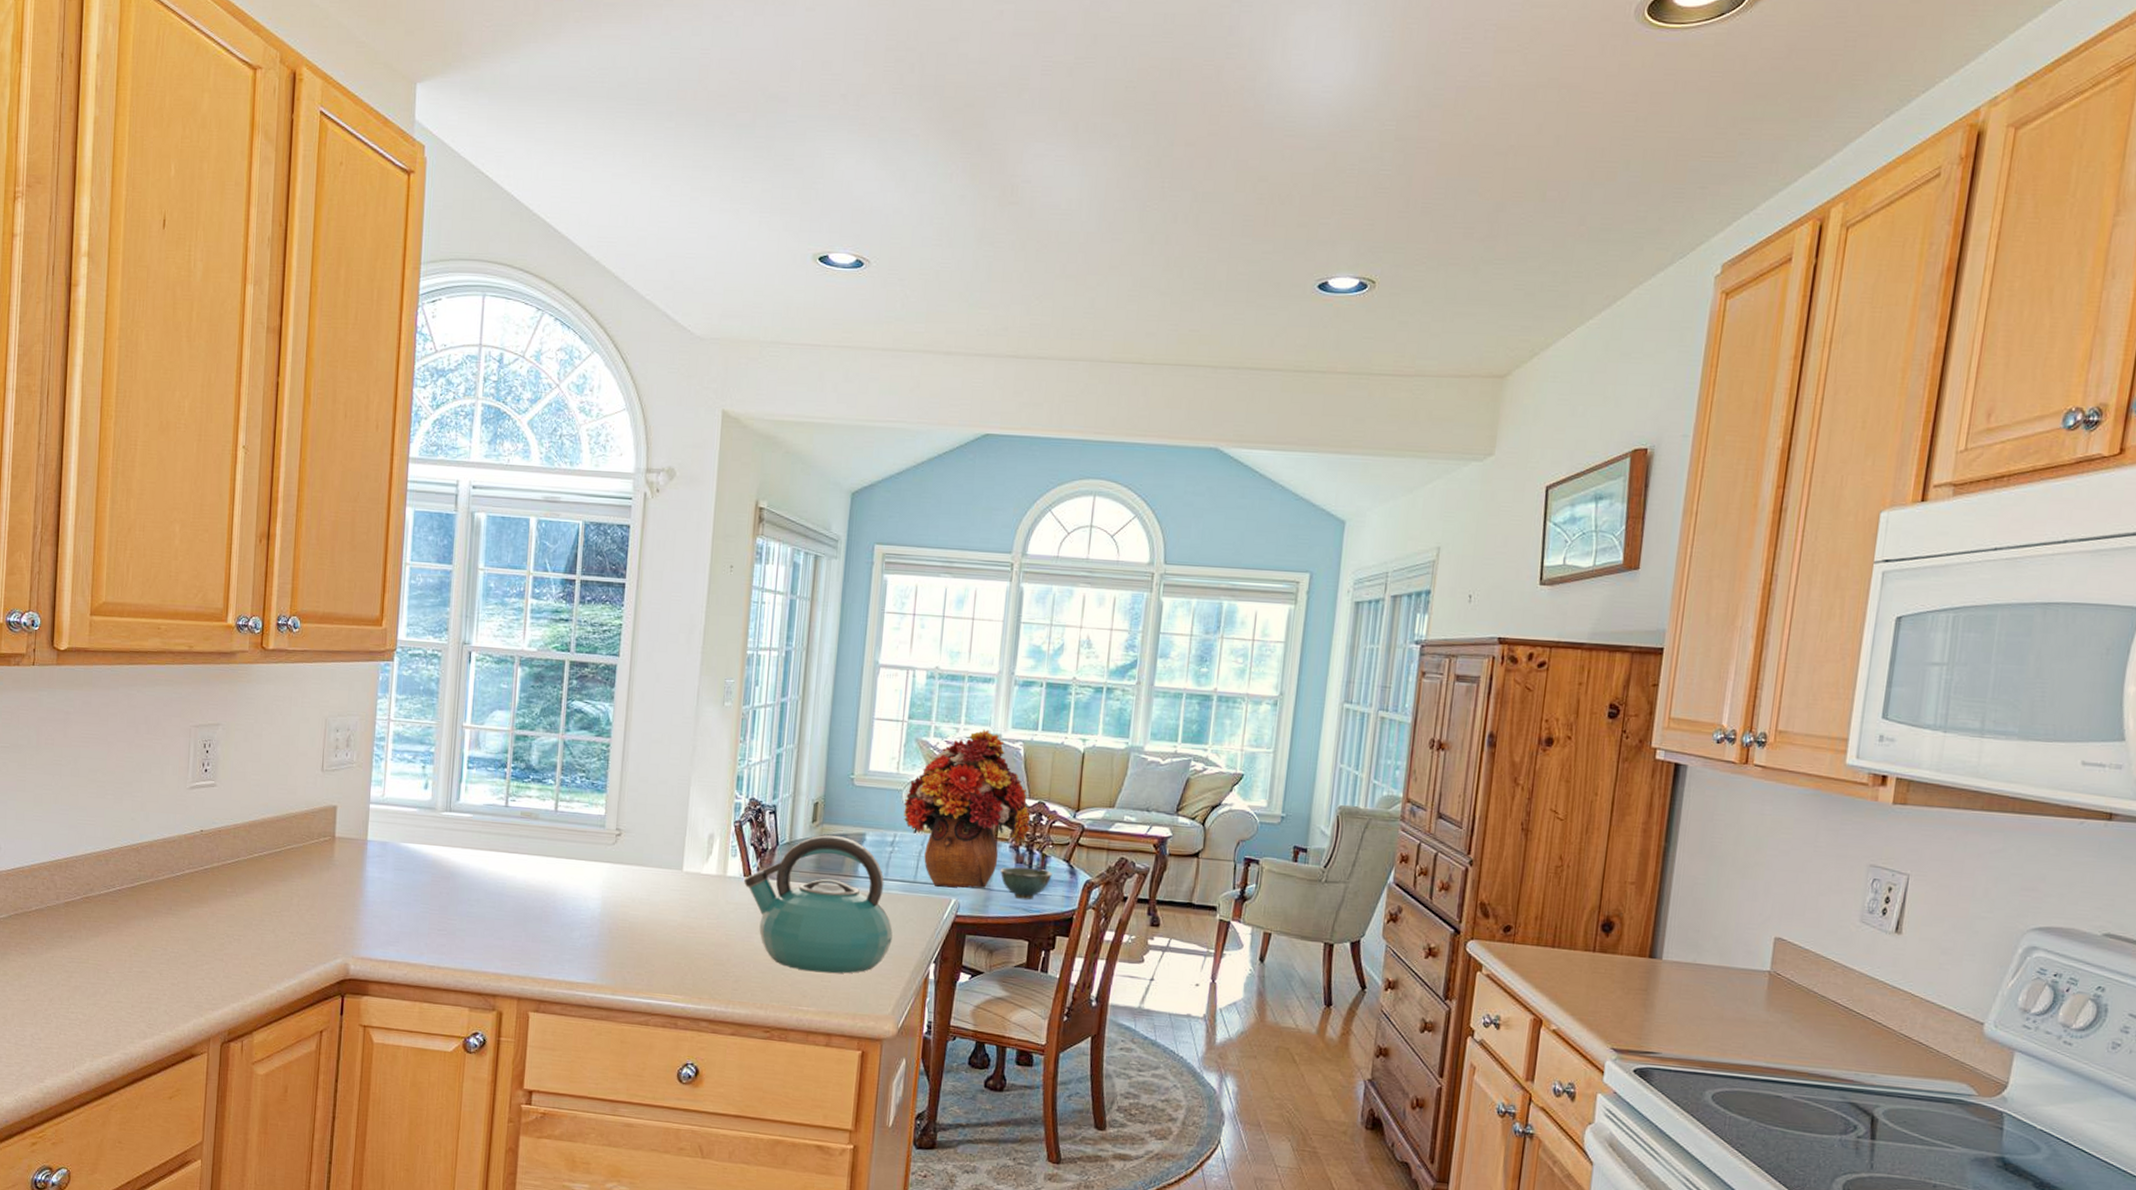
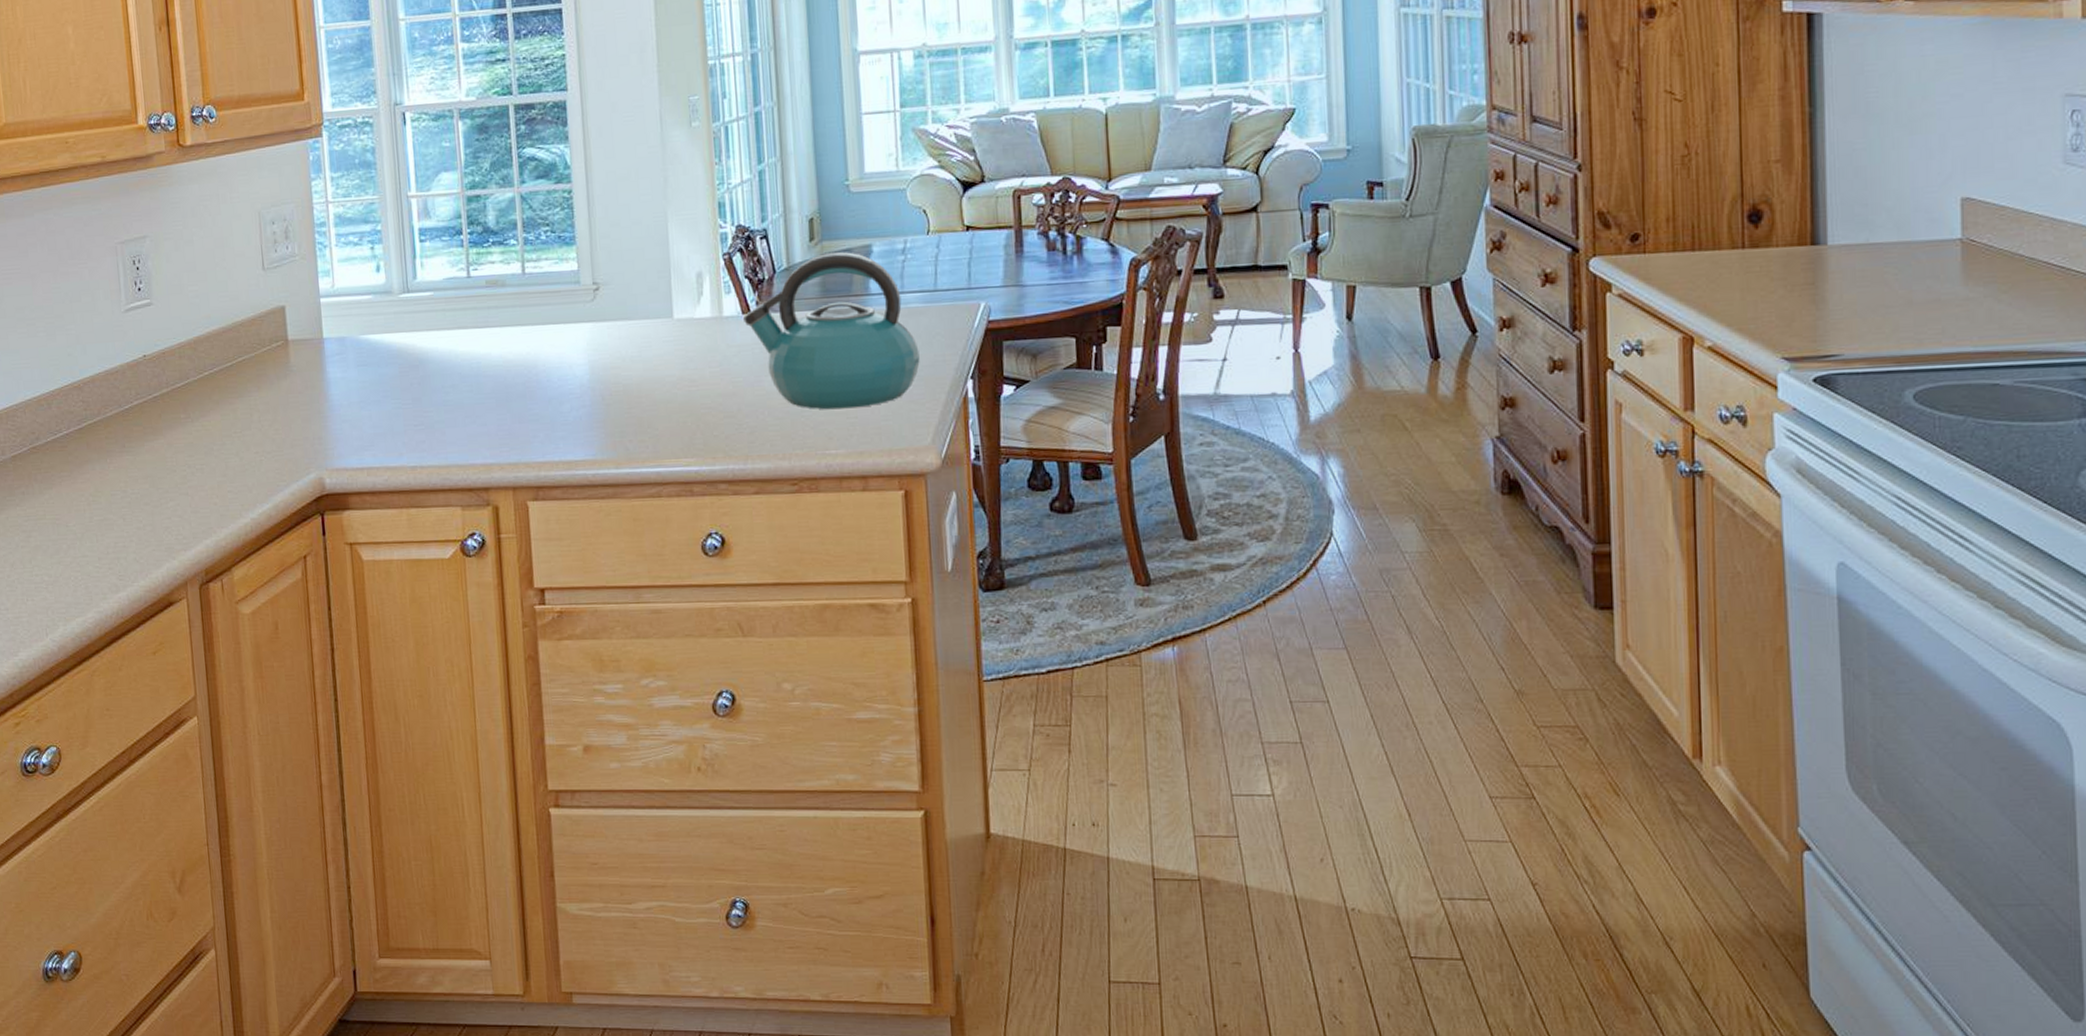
flower arrangement: present [903,729,1030,889] -> none [910,105,1057,293]
bowl: present [1000,867,1052,901] -> none [1030,253,1091,292]

